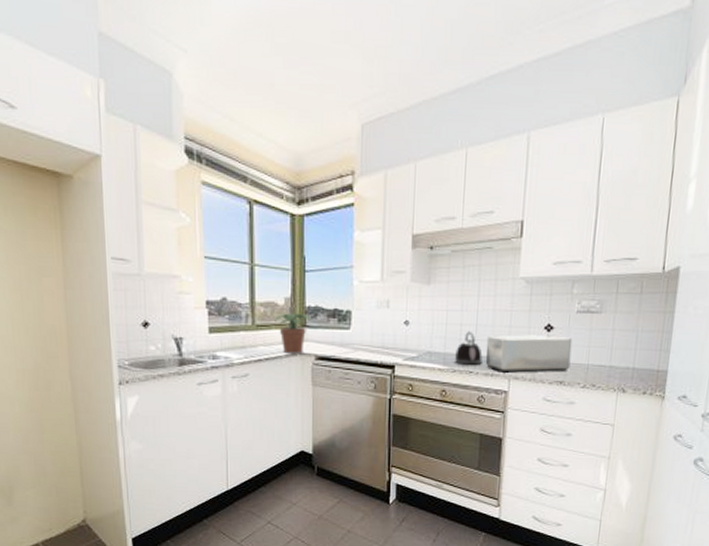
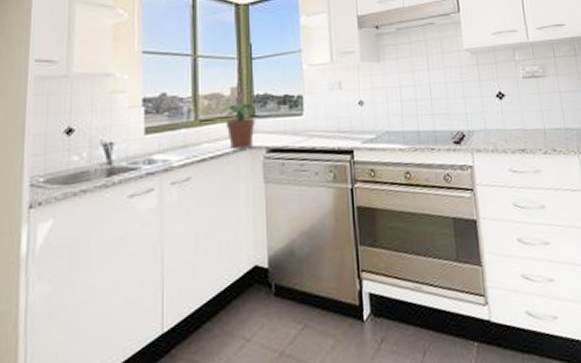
kettle: present [454,331,483,365] -> none [413,105,443,142]
toaster: present [485,335,573,373] -> none [443,102,528,146]

